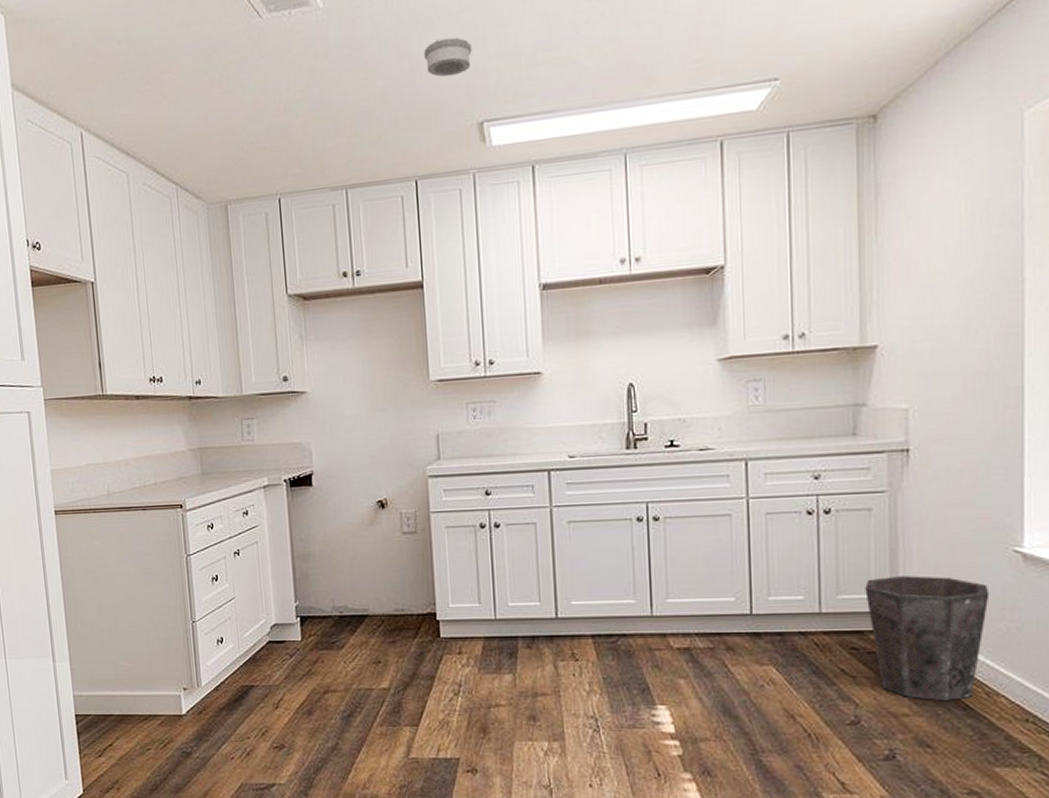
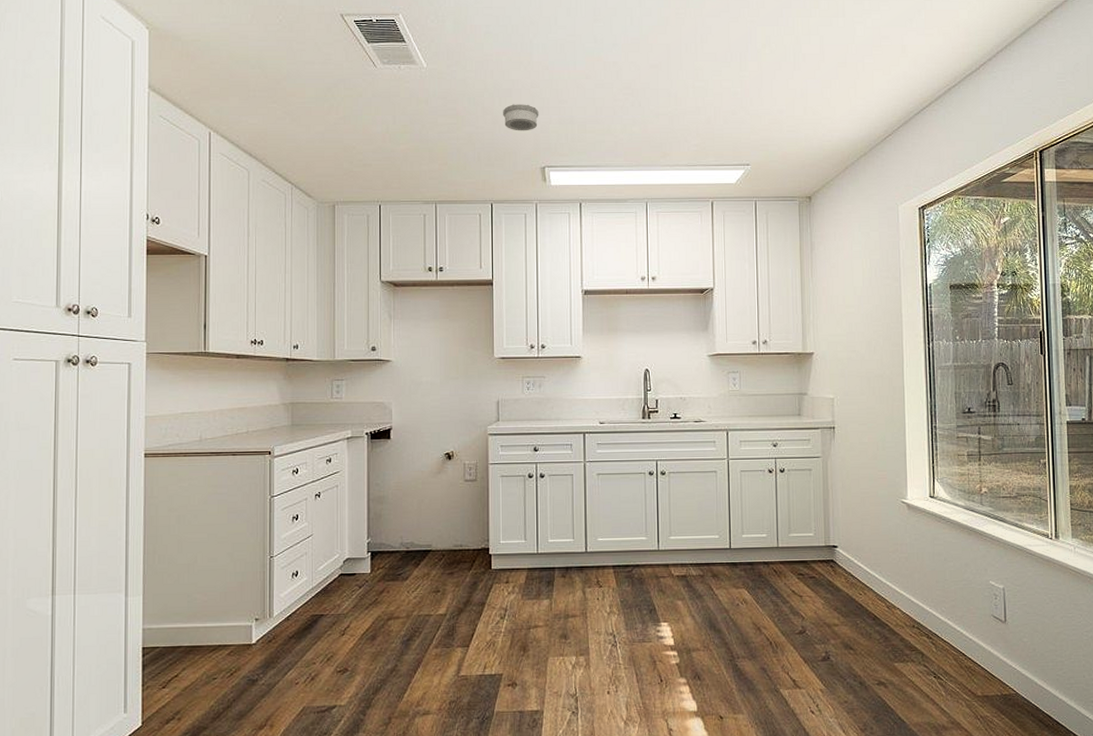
waste bin: present [865,576,990,702] -> none [808,519,888,614]

